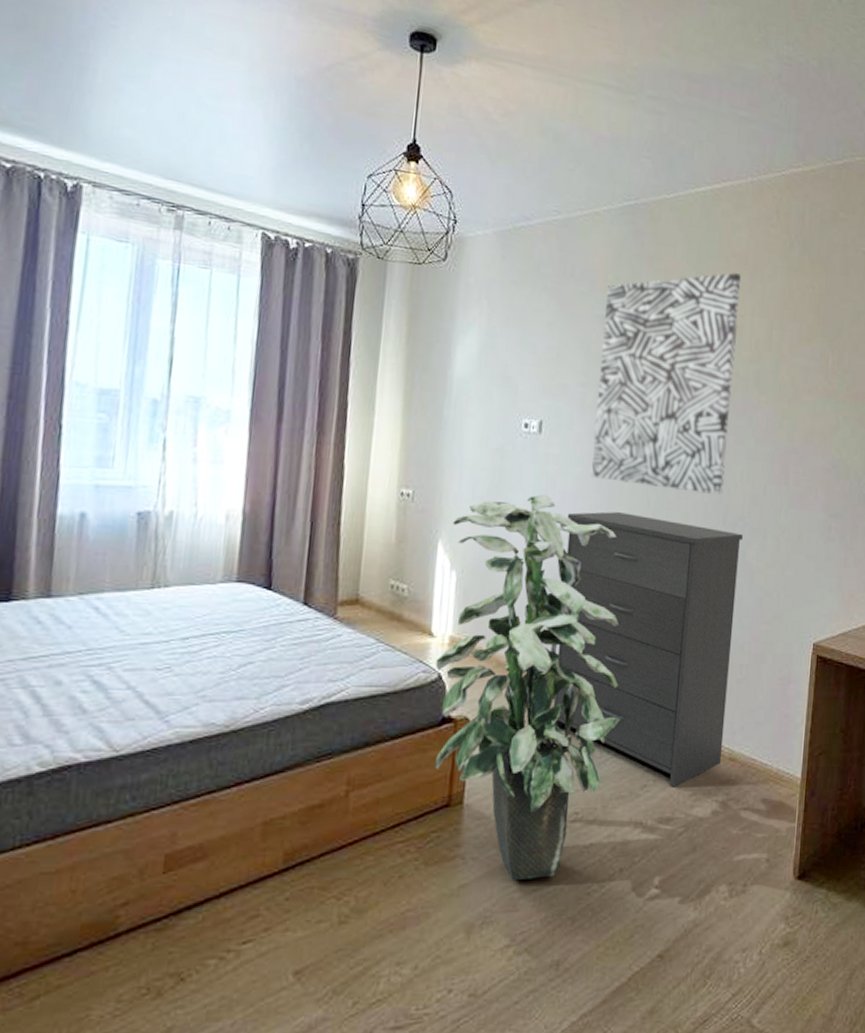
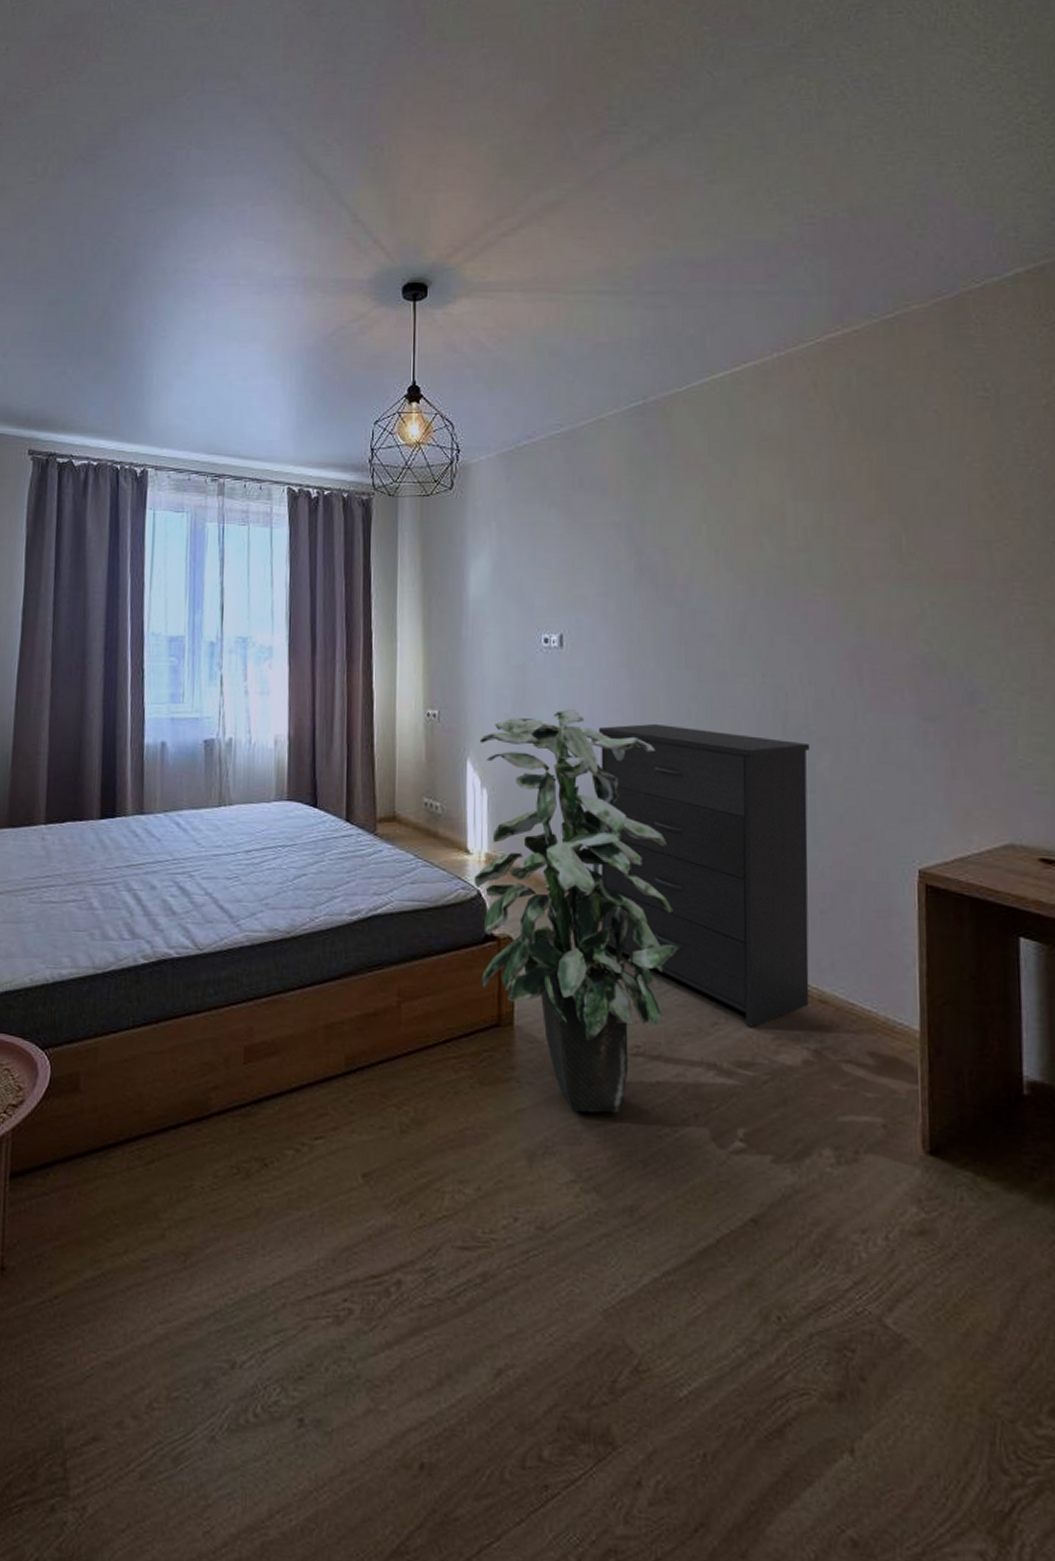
wall art: present [590,273,741,495] -> none [620,458,779,700]

